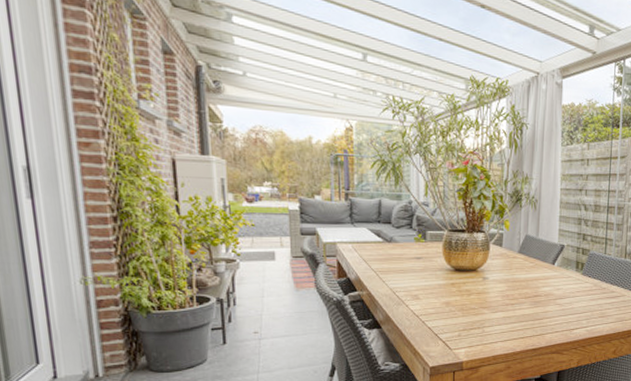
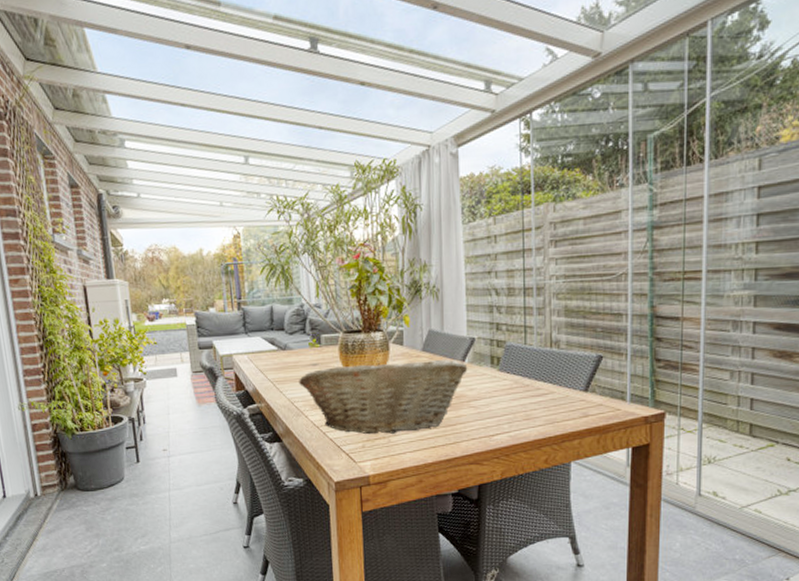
fruit basket: none [402,257,557,325] -> present [299,359,468,435]

